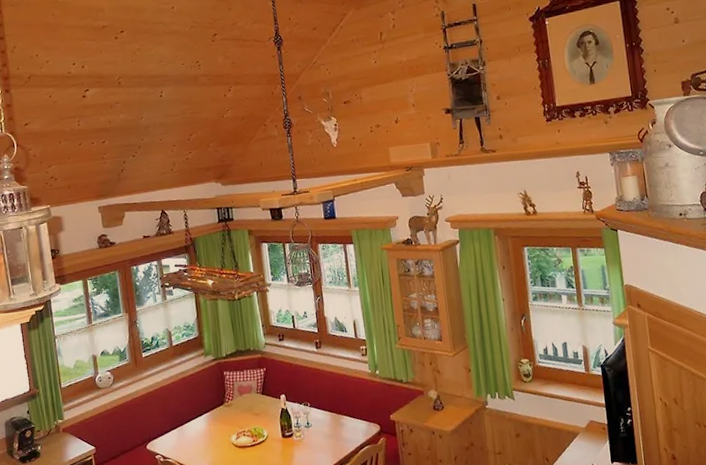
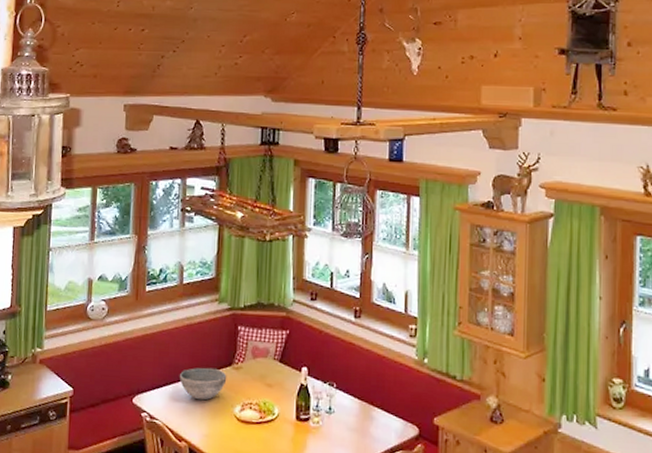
bowl: none [181,409,222,437] -> present [179,367,227,401]

